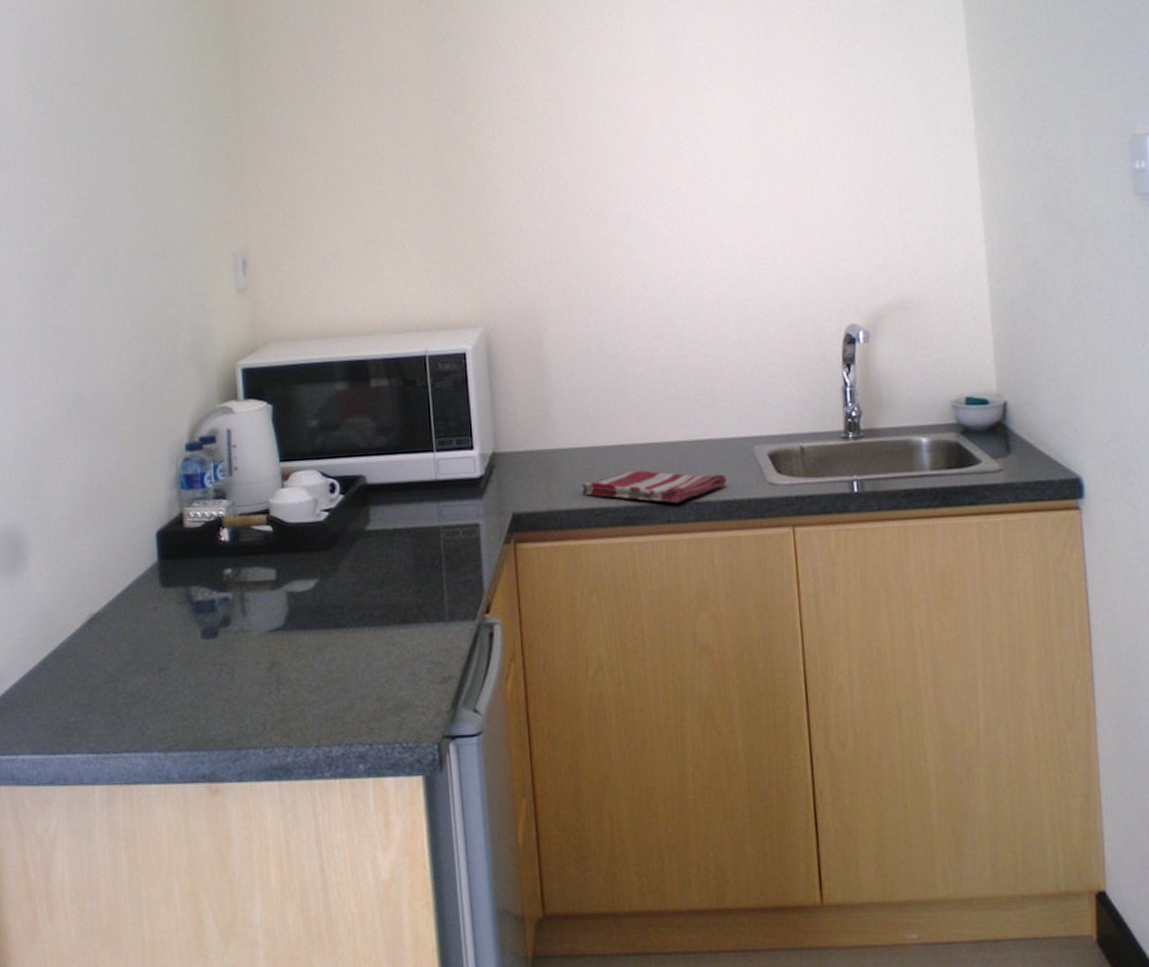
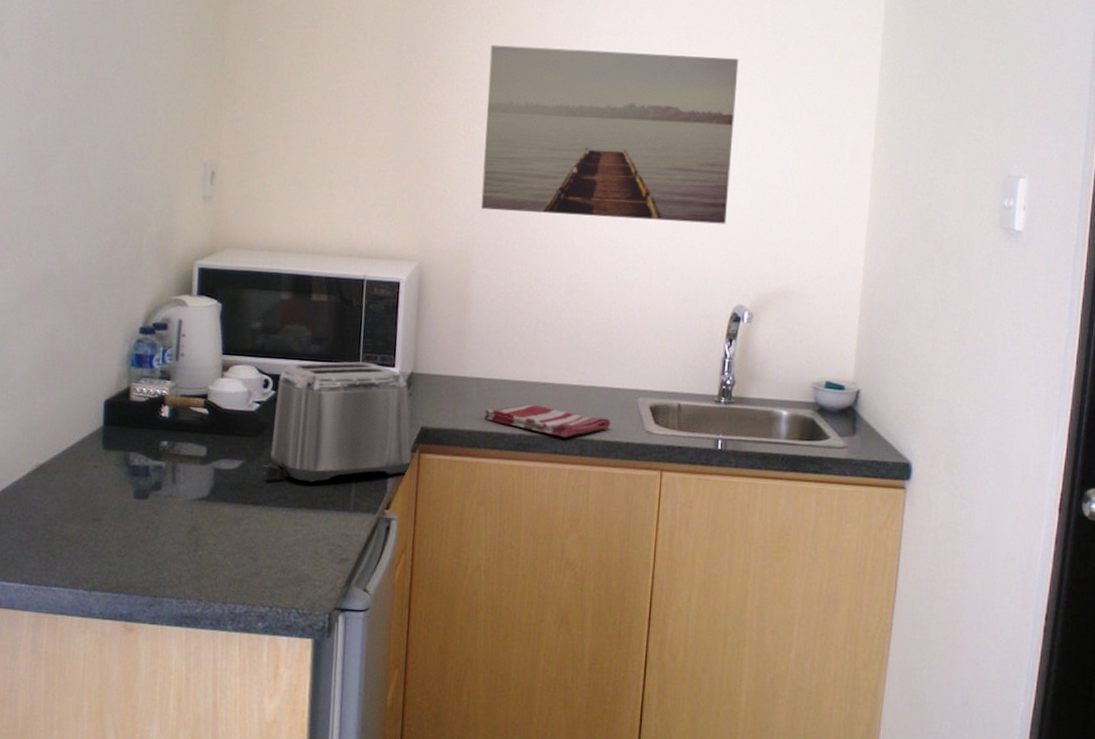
toaster: none [340,448,508,597] -> present [262,361,413,483]
wall art: none [529,50,821,258] -> present [481,44,739,224]

